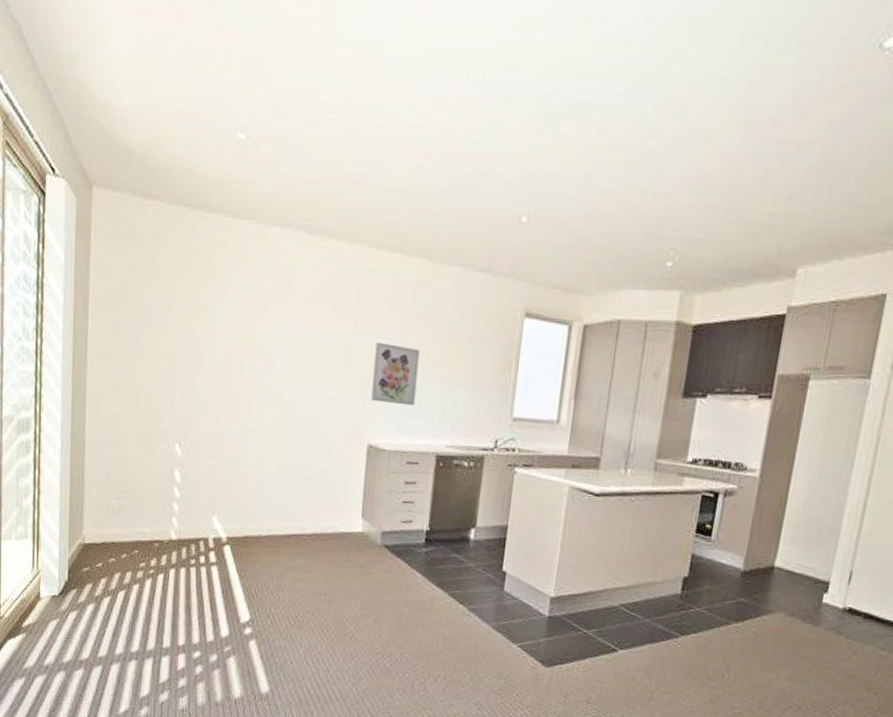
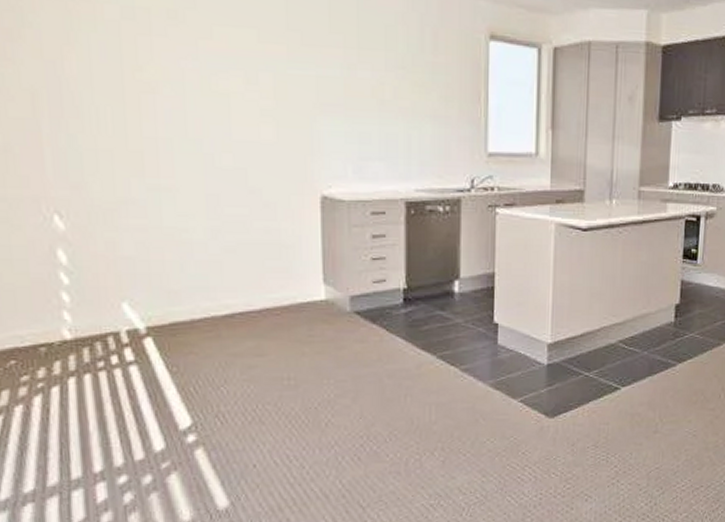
wall art: present [371,343,420,406] -> none [317,73,373,147]

